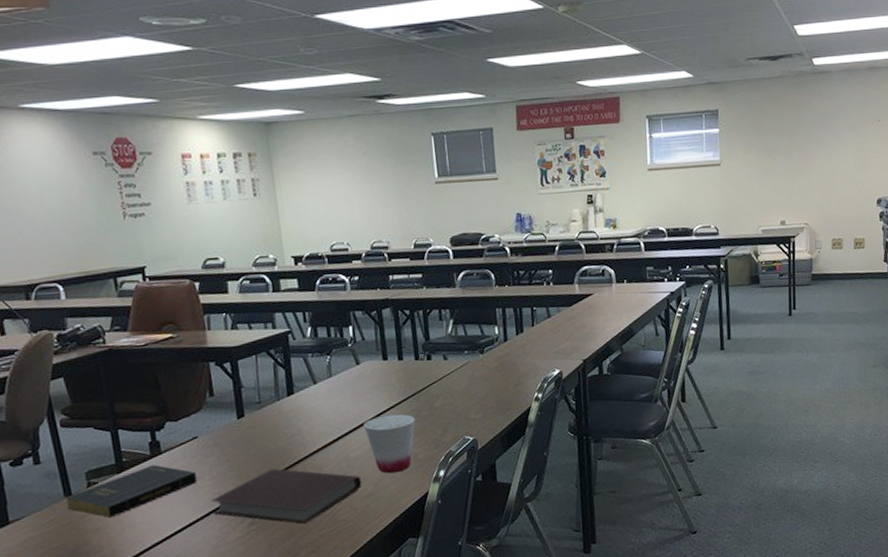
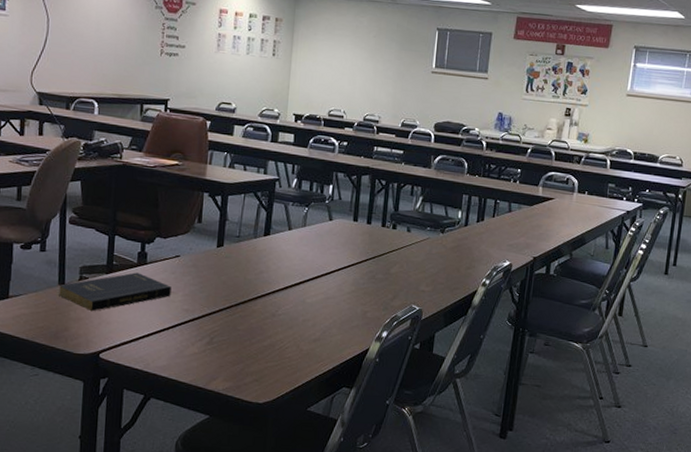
notebook: present [210,468,362,525] -> none [178,297,313,354]
cup: present [363,413,416,474] -> none [324,270,371,325]

